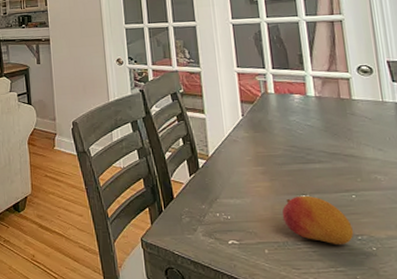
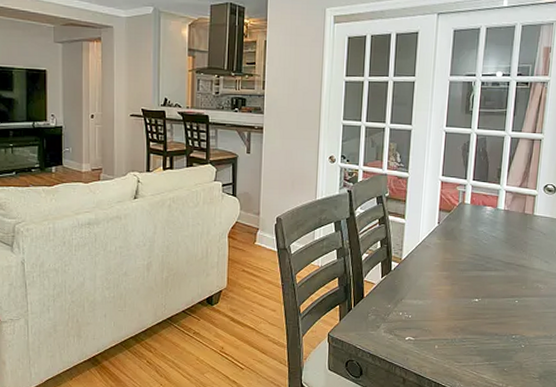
fruit: present [282,195,354,244] -> none [455,299,511,342]

